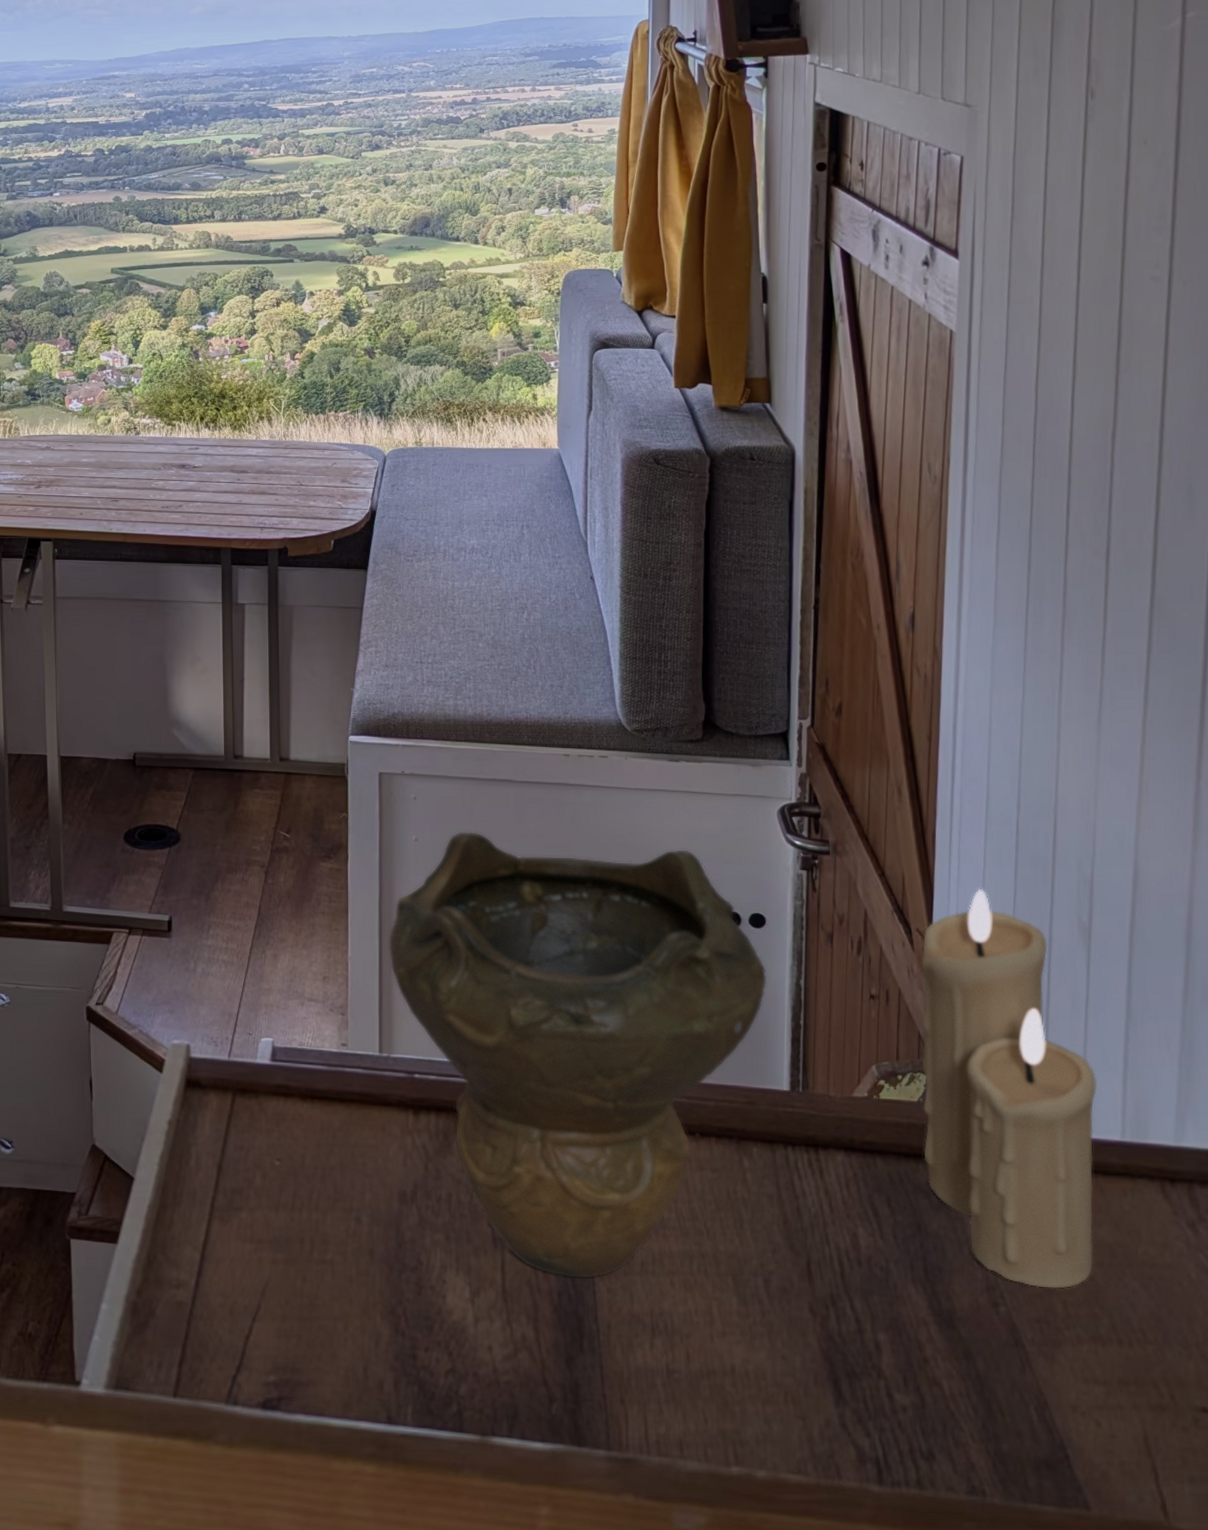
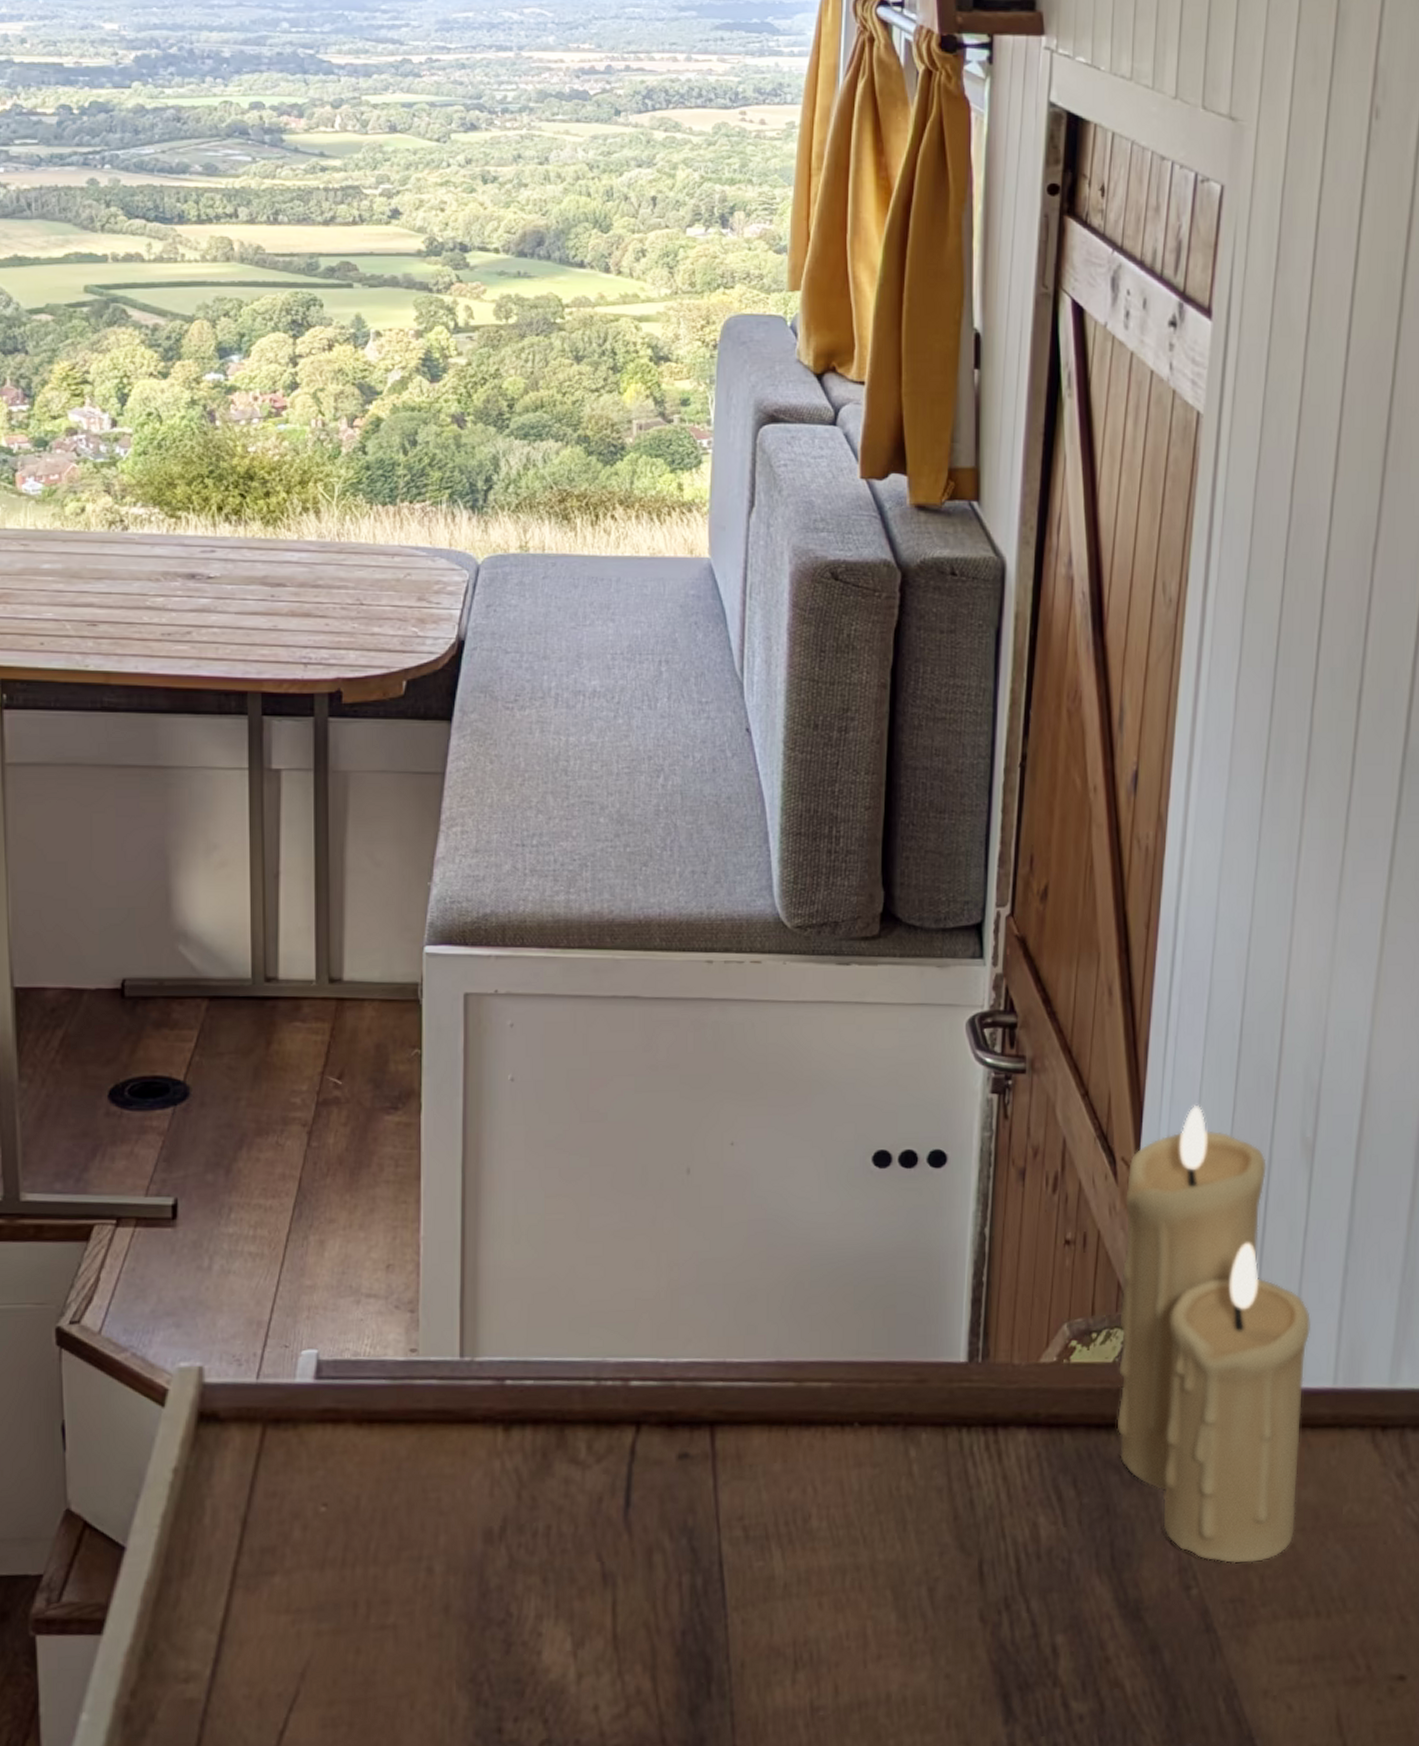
decorative bowl: present [388,831,767,1280] -> none [473,1065,946,1614]

